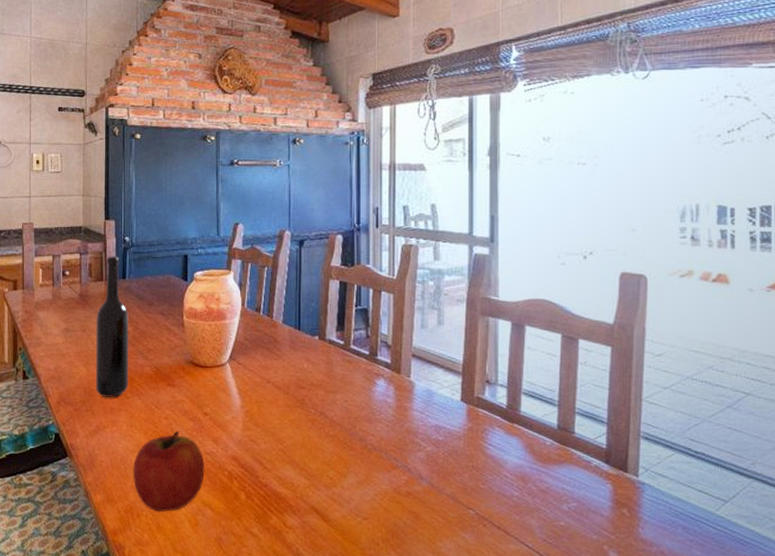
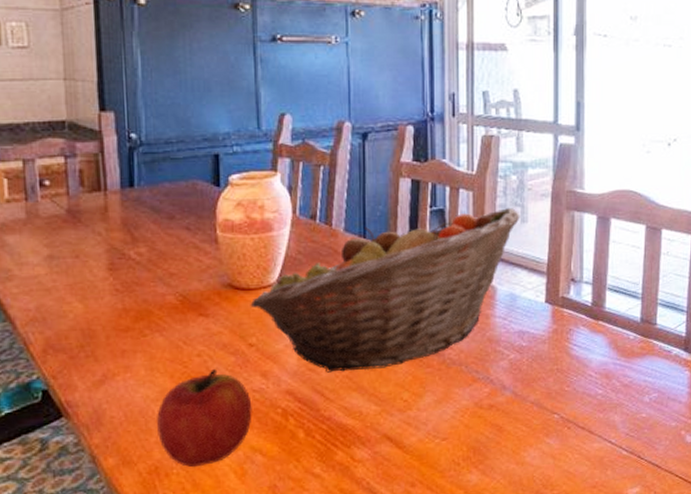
bottle: present [95,255,130,398] -> none [93,157,145,339]
fruit basket: none [206,309,437,446] -> present [250,207,520,373]

